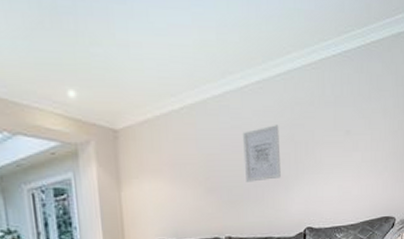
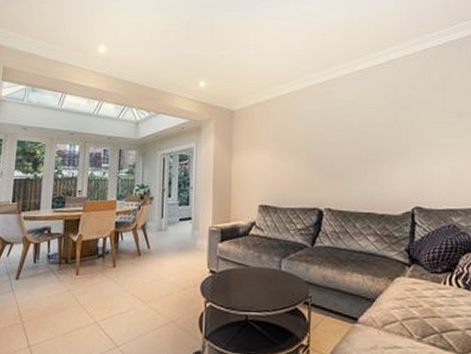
wall art: present [243,125,281,182] -> none [345,107,384,158]

